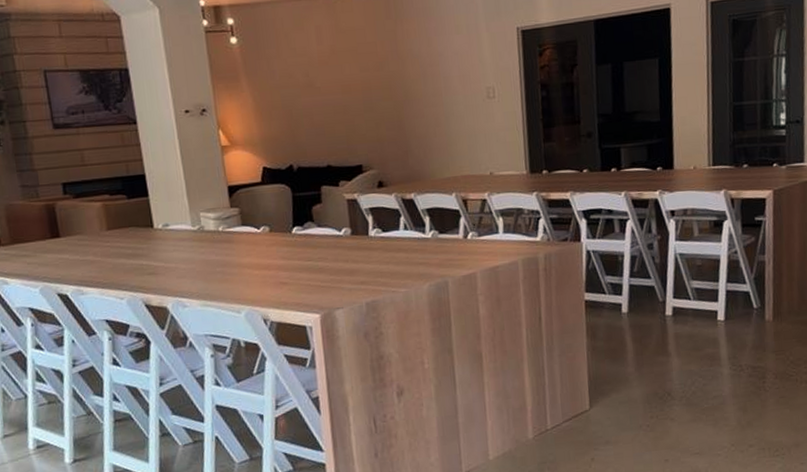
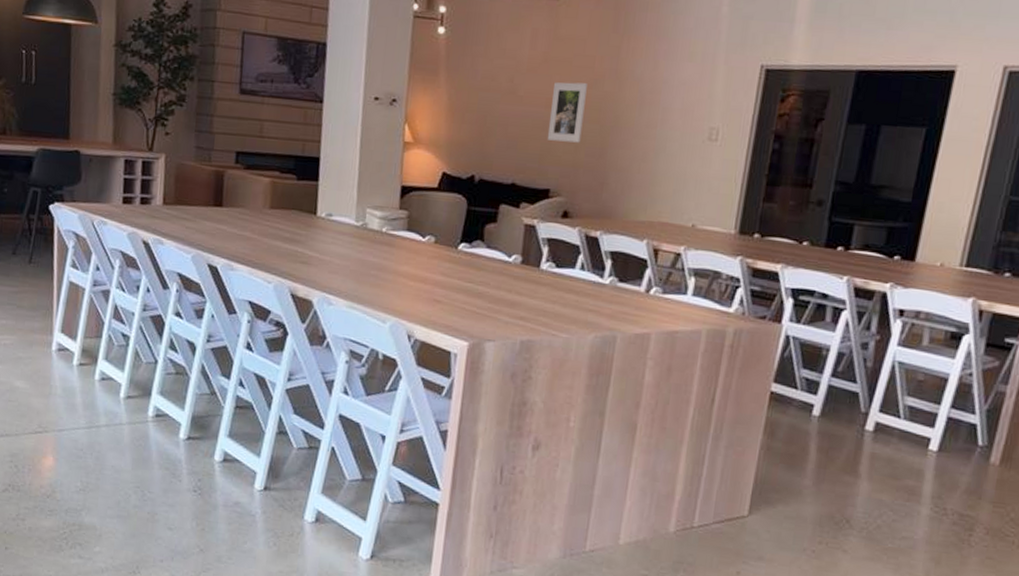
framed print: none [346,67,380,122] -> present [547,82,587,143]

